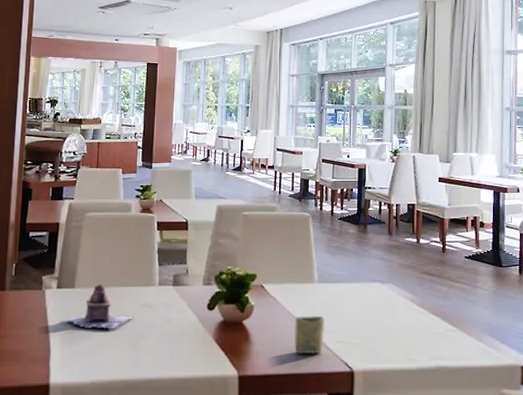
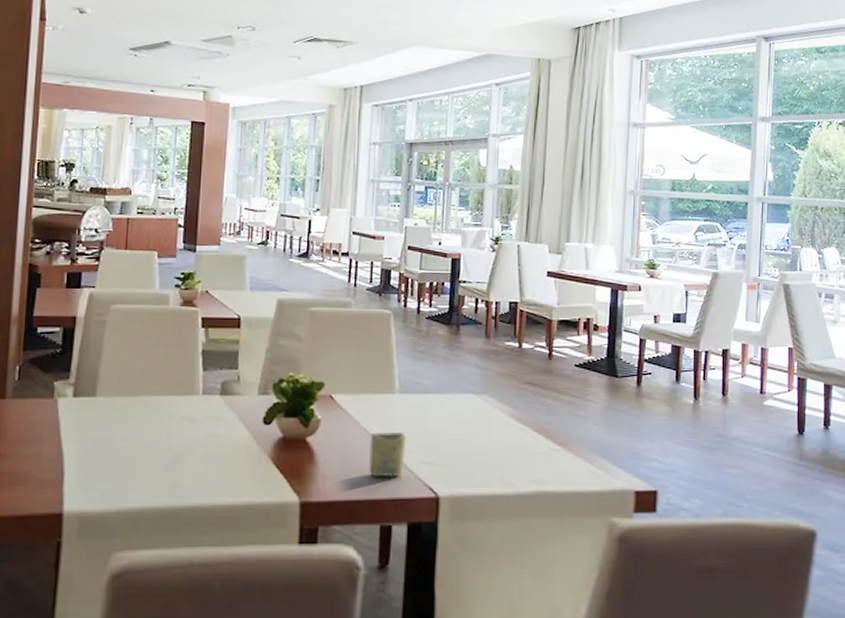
teapot: present [66,284,133,329] -> none [85,392,170,447]

